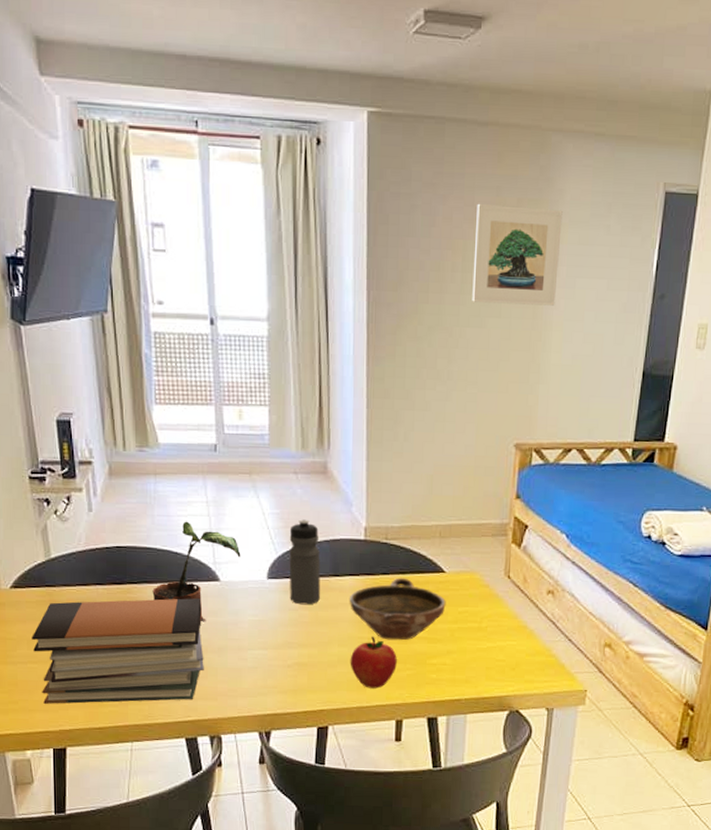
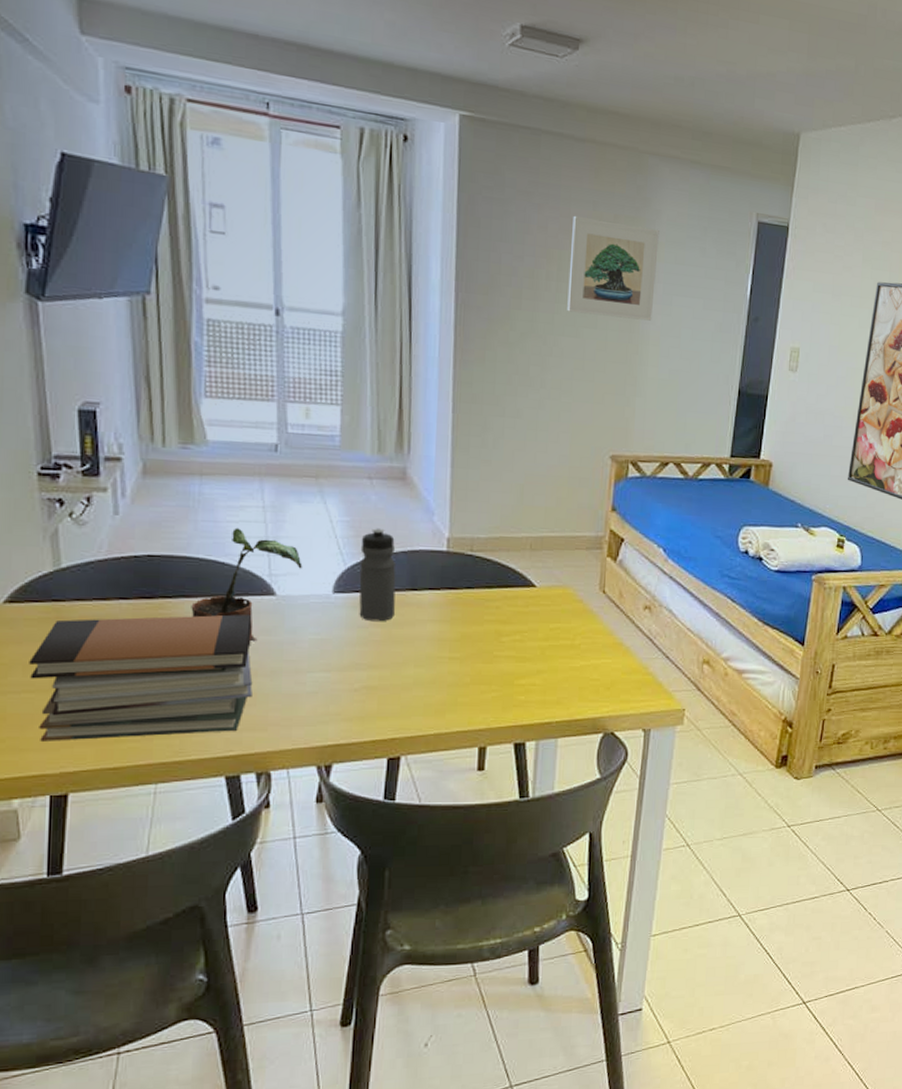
bowl: present [349,577,446,641] -> none [427,592,537,660]
apple: present [350,636,397,689] -> none [427,655,481,713]

